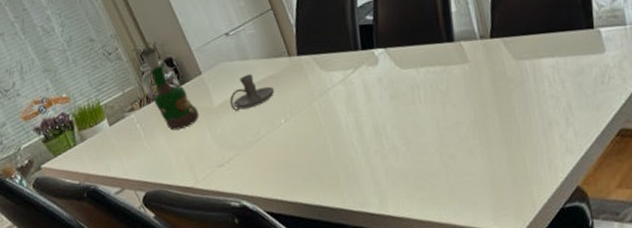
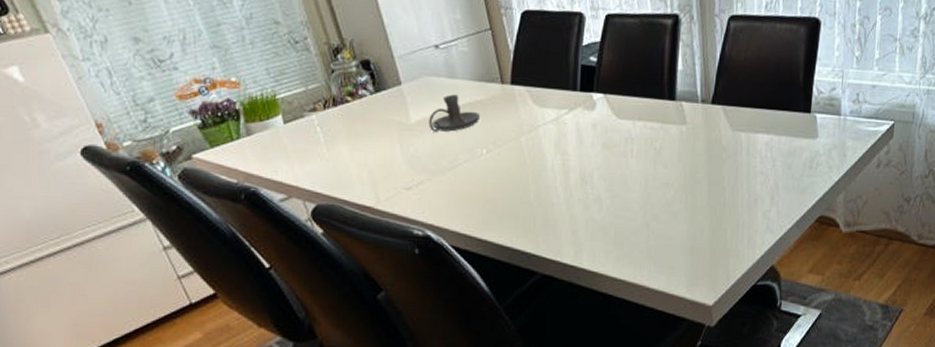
grog bottle: present [141,48,199,131] -> none [334,45,392,142]

